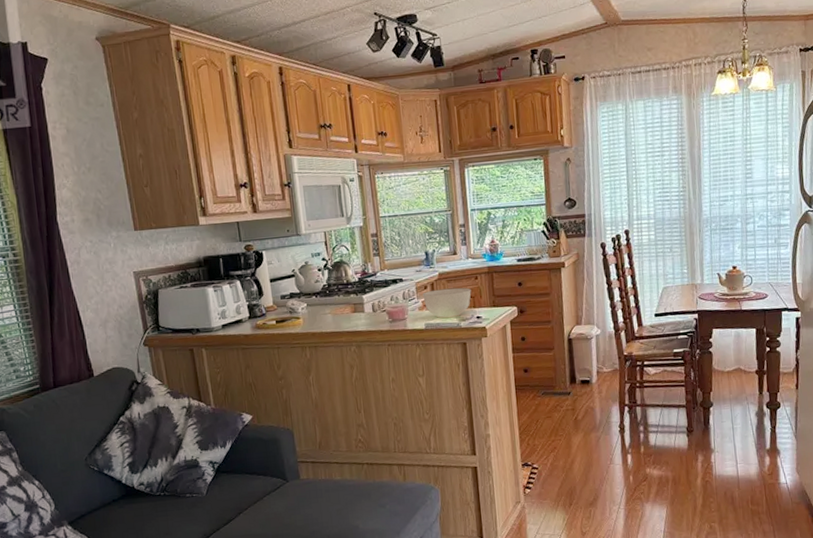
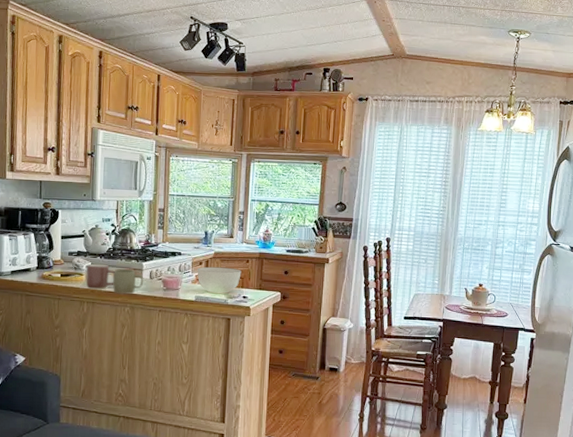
mug: none [302,303,335,333] -> present [86,263,115,290]
mug: none [332,304,367,335] -> present [113,268,144,295]

